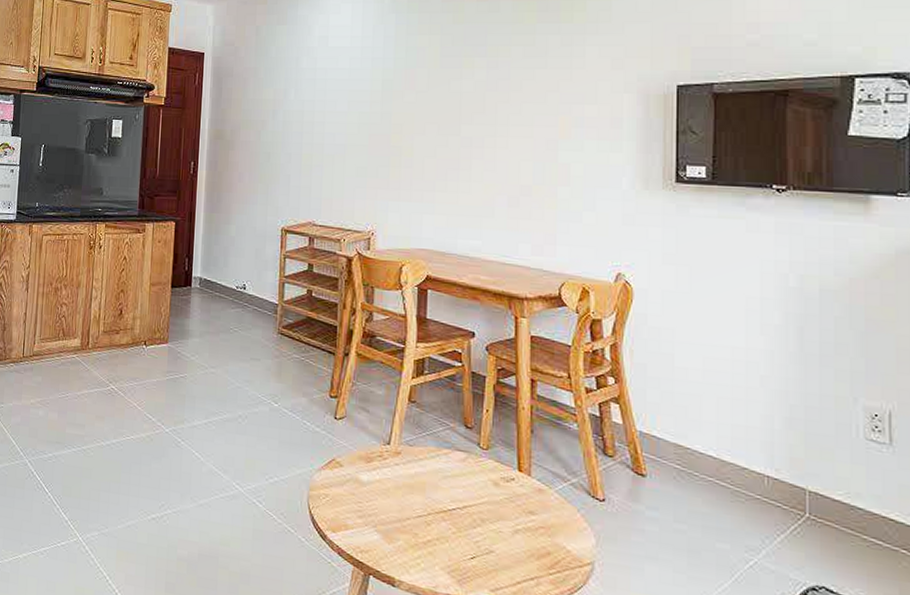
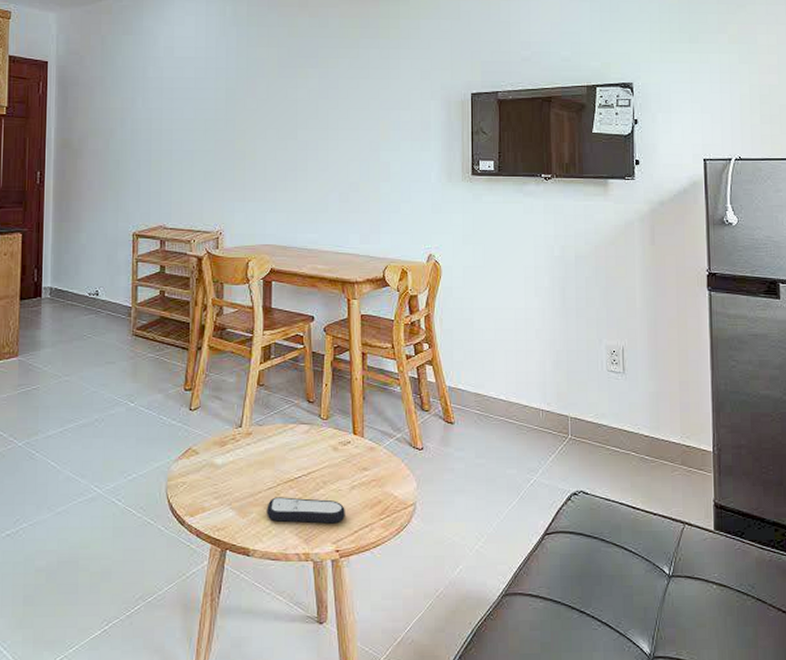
remote control: none [415,527,506,569] -> present [267,497,345,524]

